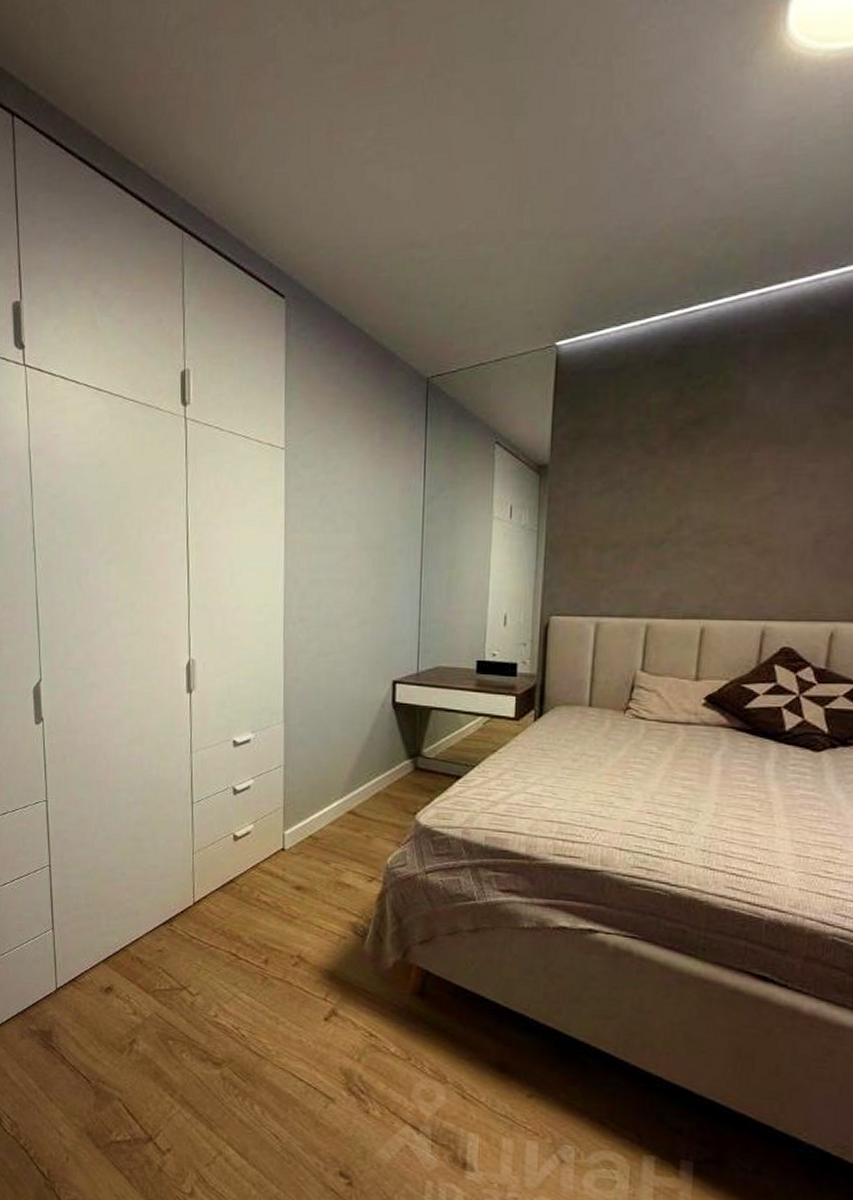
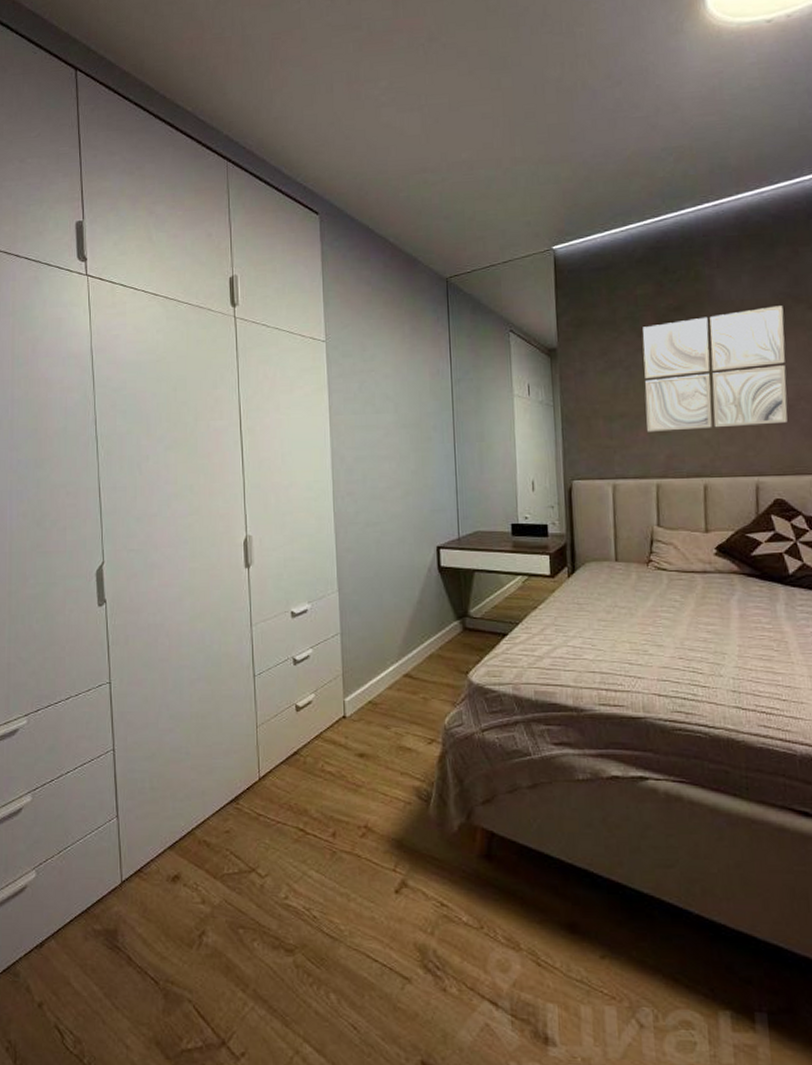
wall art: none [643,421,827,565] -> present [642,306,788,432]

